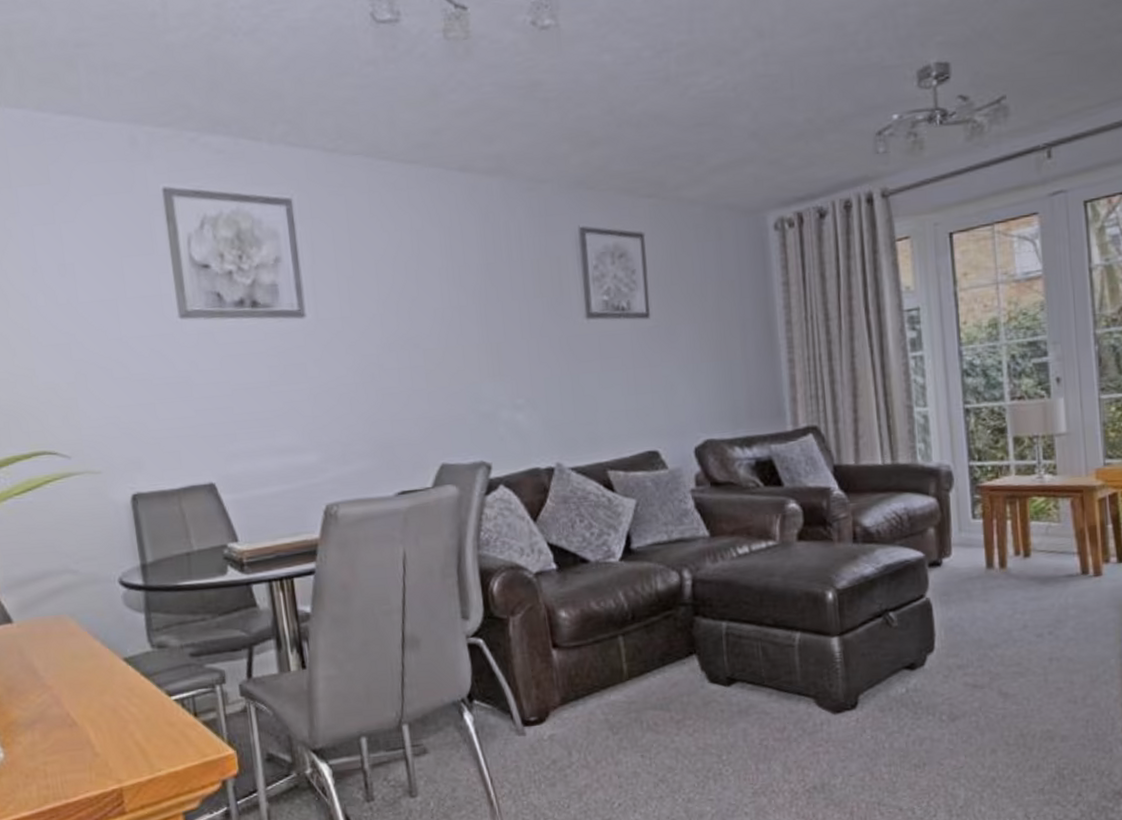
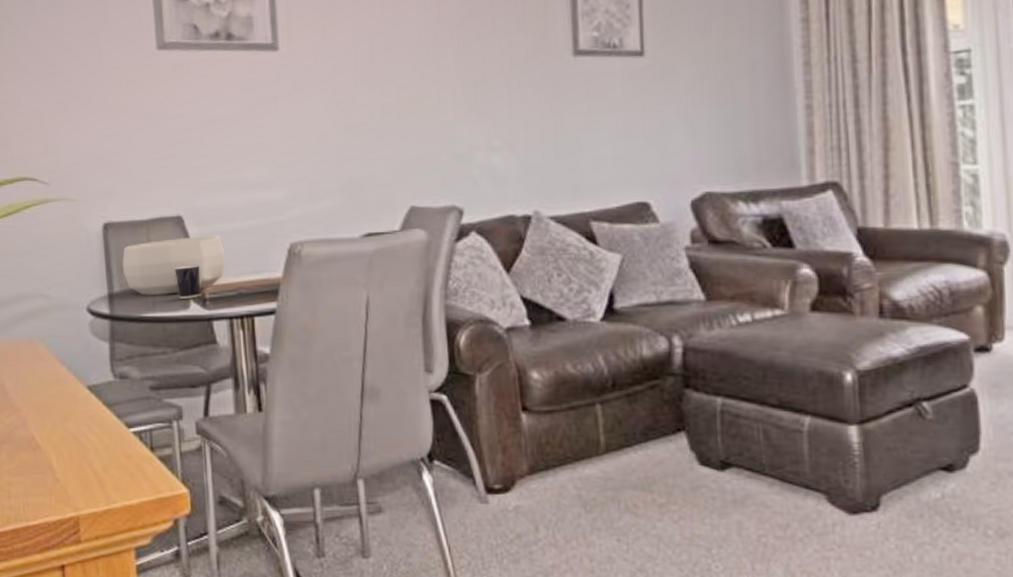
decorative bowl: none [154,500,262,564] -> present [122,234,226,295]
mug: none [209,530,239,565] -> present [174,264,202,299]

